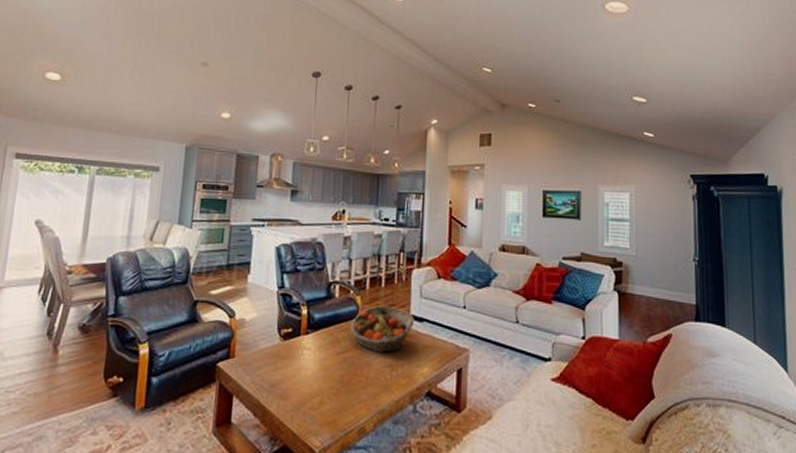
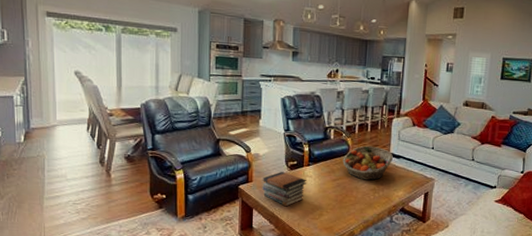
book stack: none [246,343,304,392] -> present [262,172,306,207]

